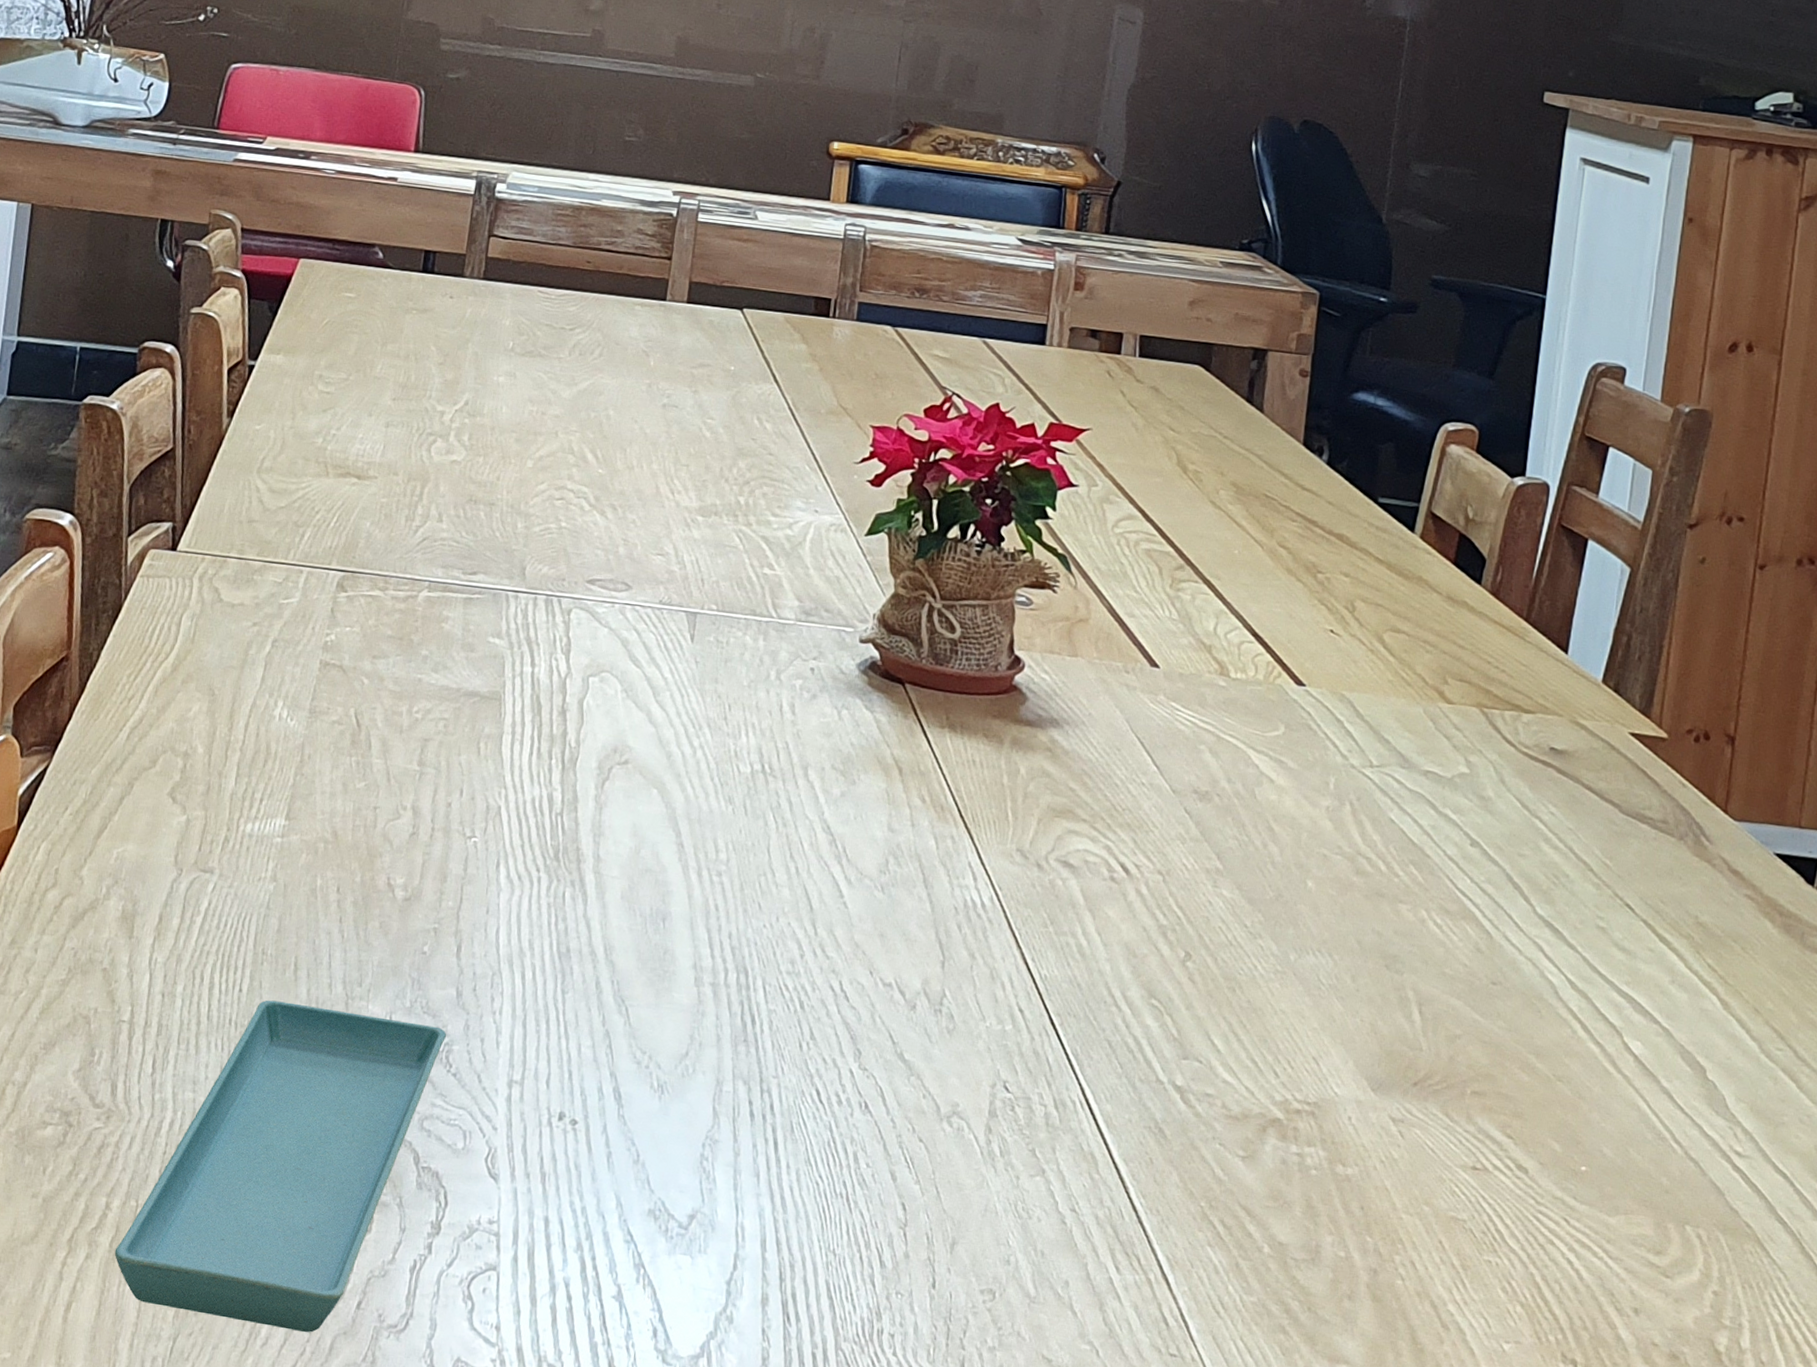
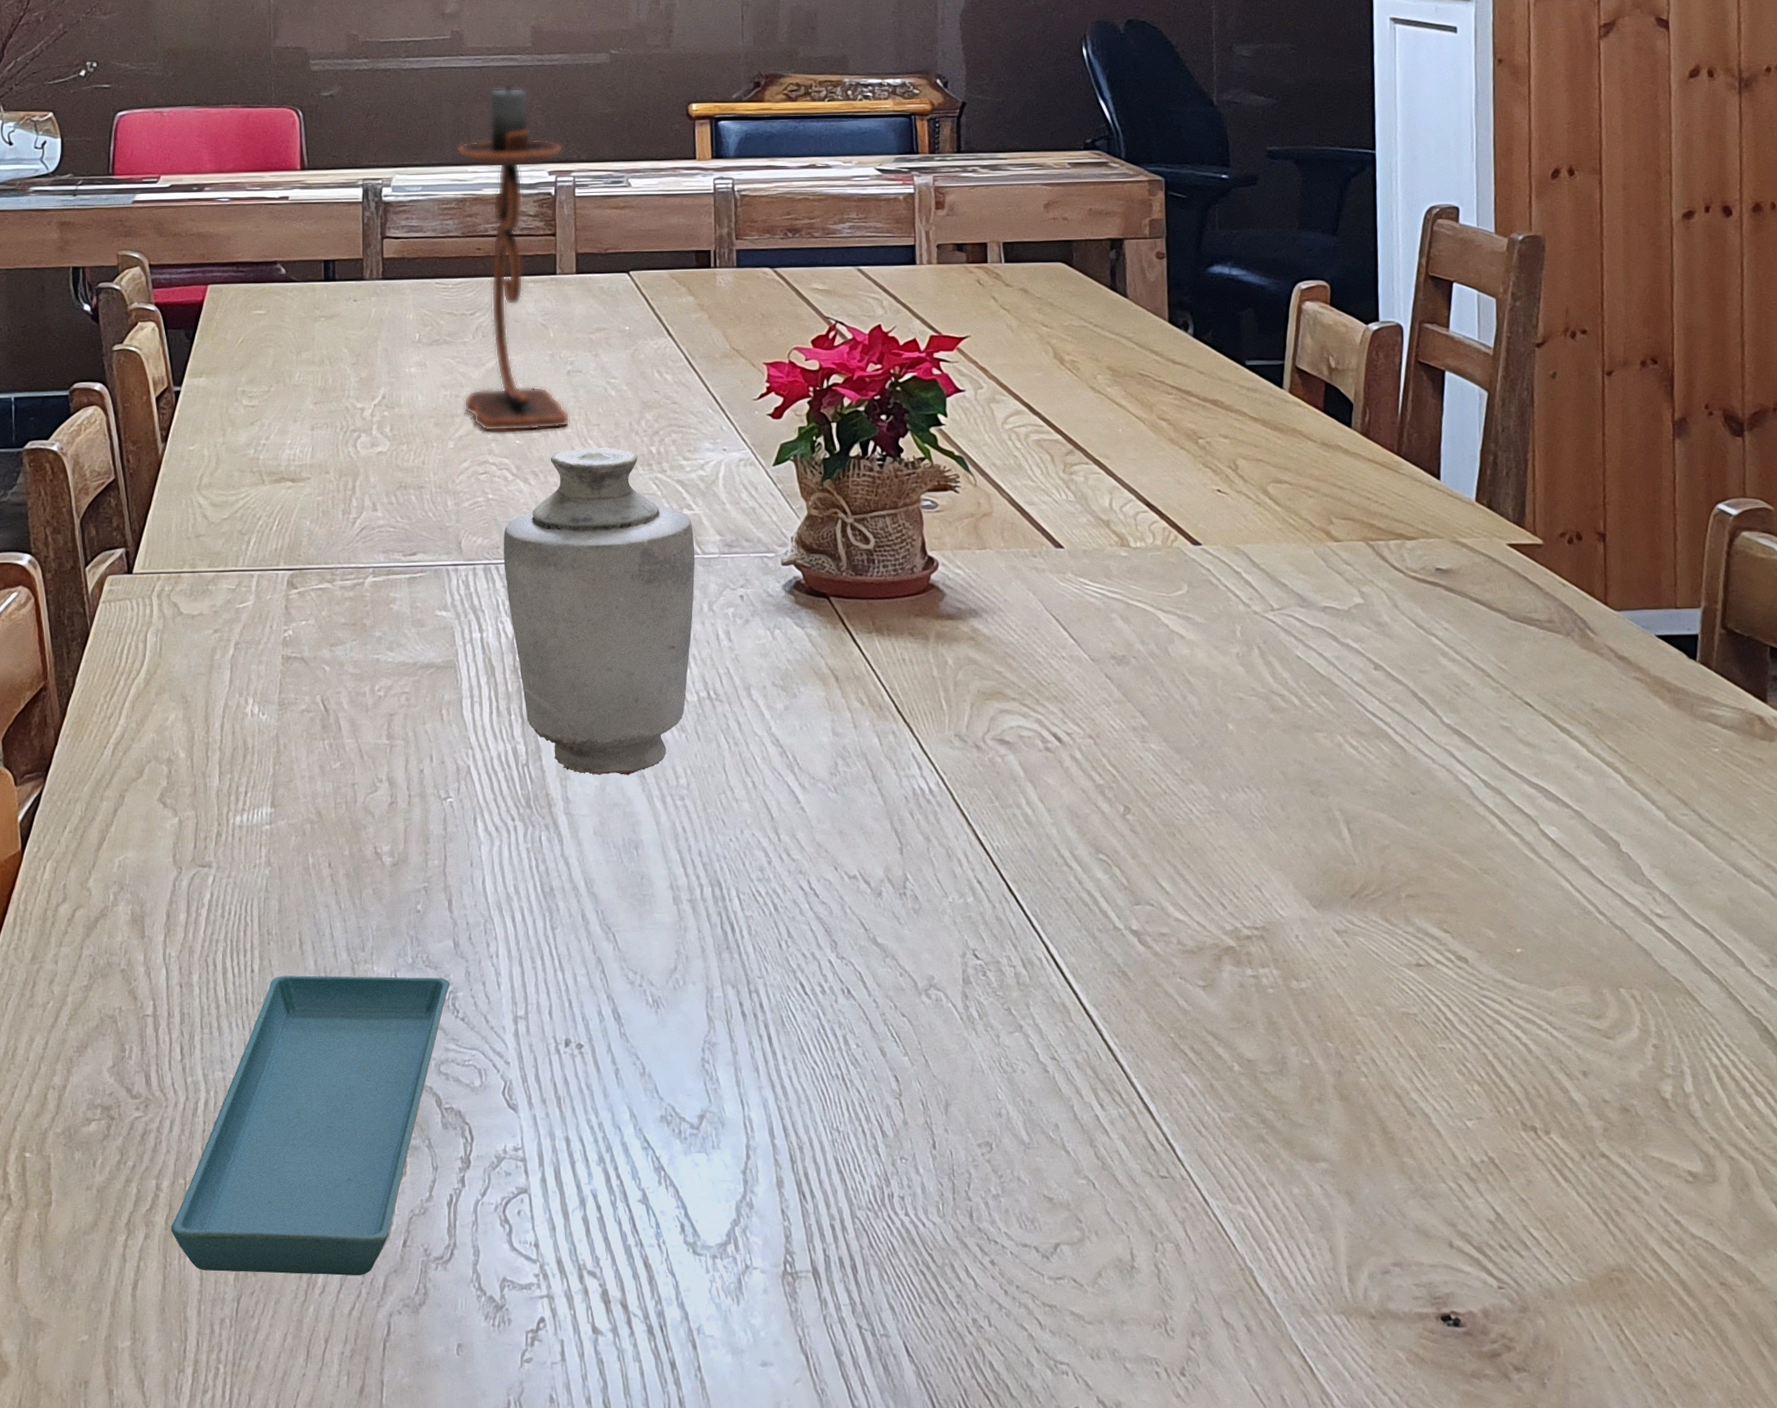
candle holder: none [549,94,692,463] -> present [457,85,570,432]
vase: none [566,487,772,841] -> present [503,447,695,776]

